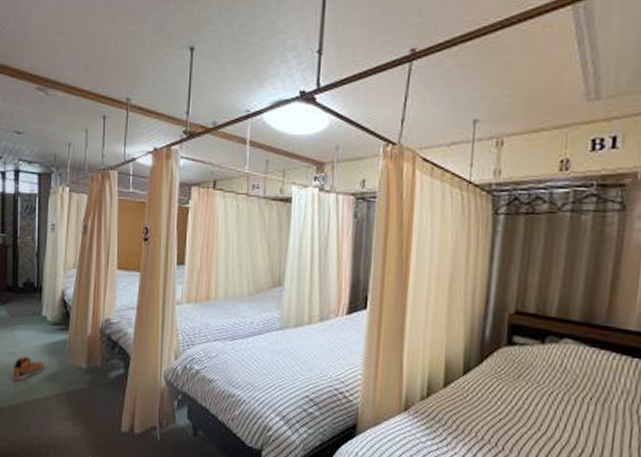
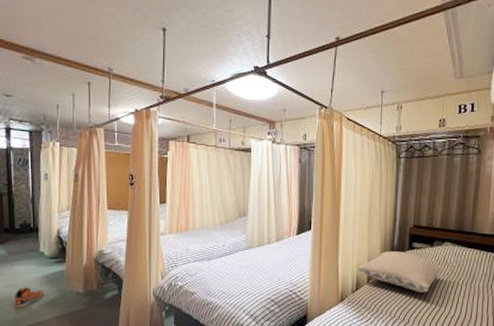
pillow: none [430,345,559,410] -> present [358,251,442,293]

